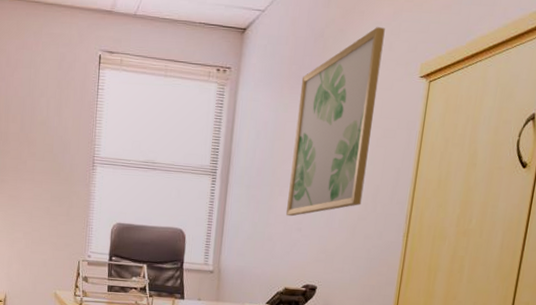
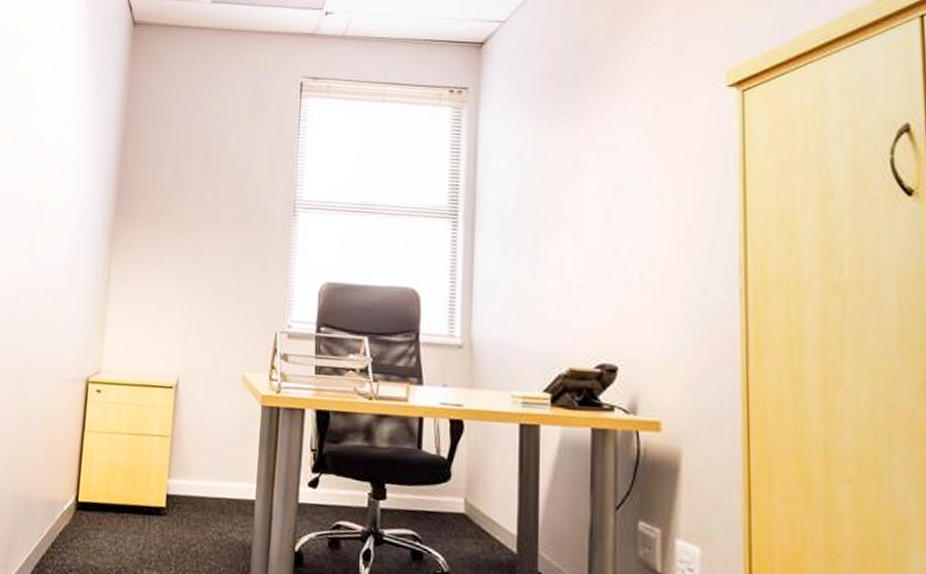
wall art: present [286,27,385,217] -> none [561,31,670,270]

